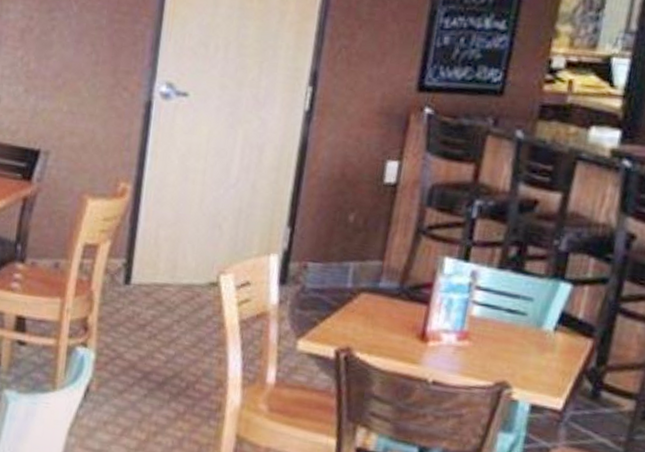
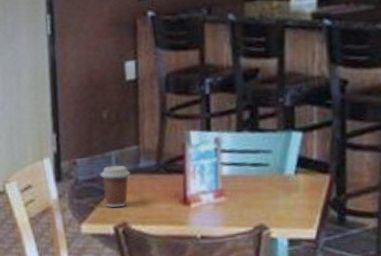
coffee cup: none [331,278,367,330] -> present [100,165,131,208]

